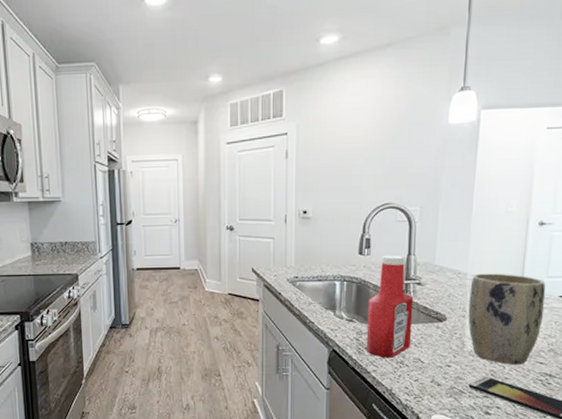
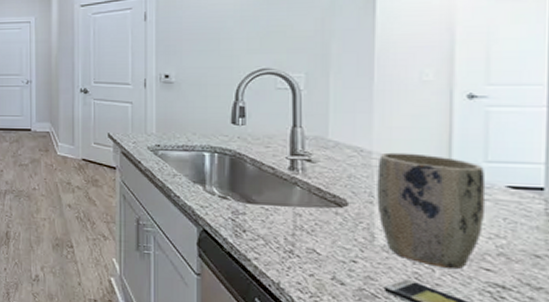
ketchup bottle: present [366,255,414,358] -> none [244,126,303,245]

